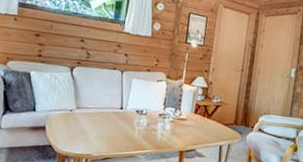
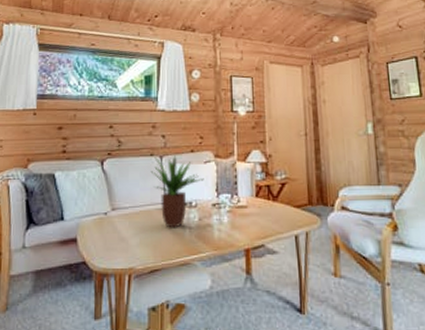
potted plant: none [112,70,155,129] -> present [150,155,204,228]

